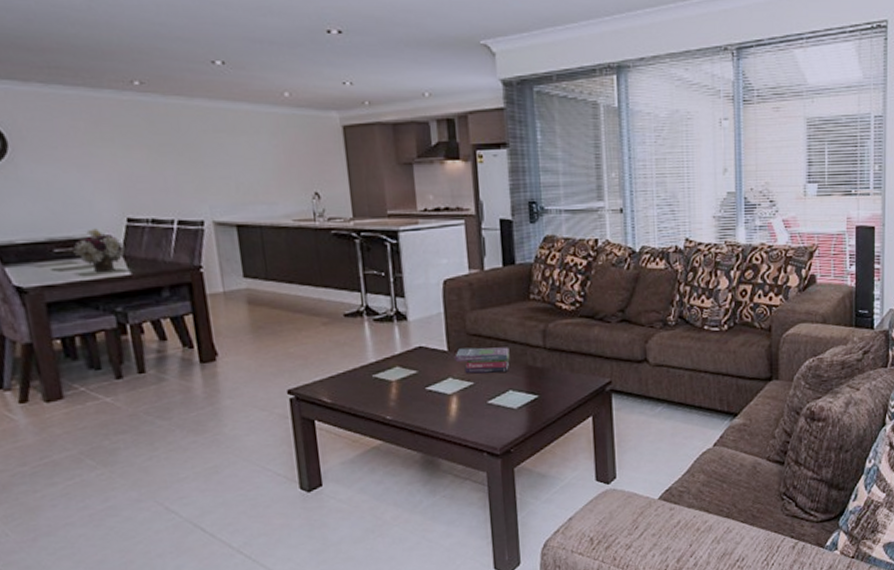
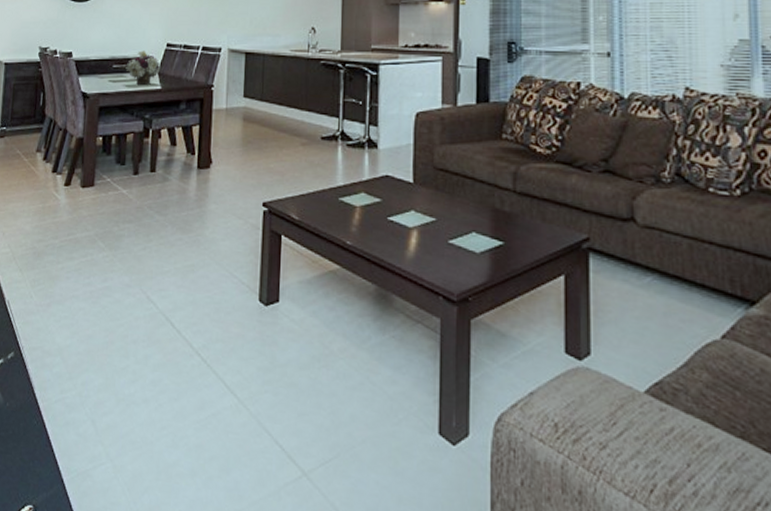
books: present [455,347,510,374] -> none [419,182,476,213]

